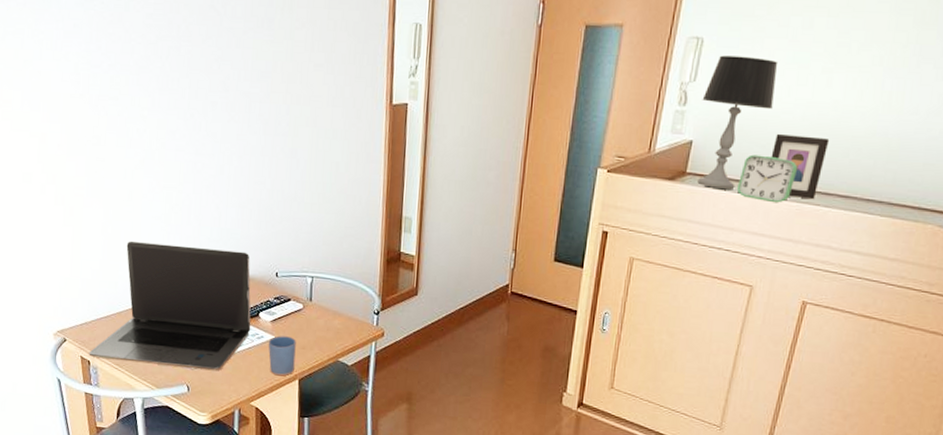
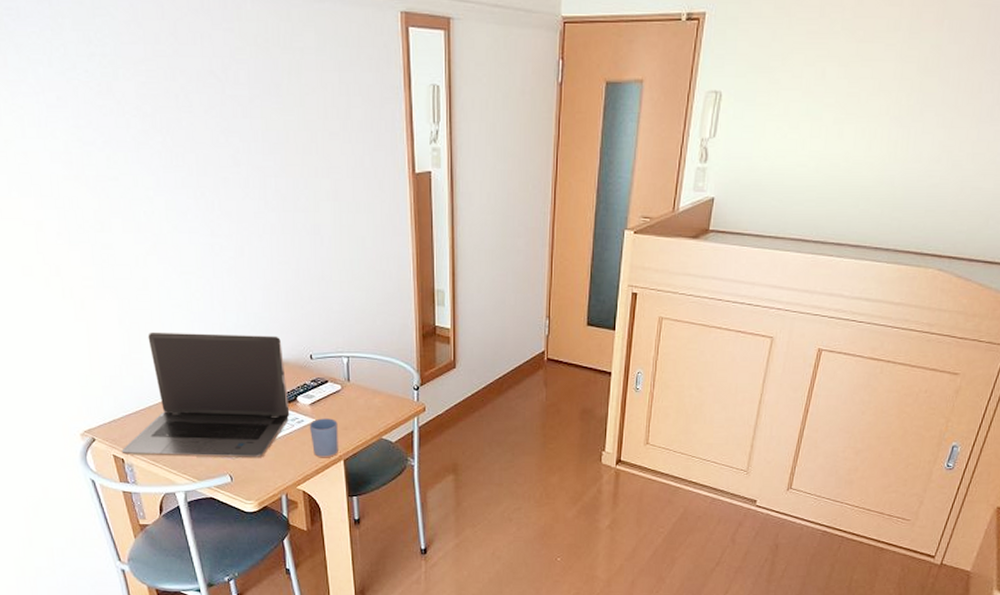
table lamp: present [697,55,778,190] -> none [720,109,793,246]
alarm clock: present [736,154,798,203] -> none [756,209,813,256]
picture frame: present [771,134,830,200] -> none [787,188,841,251]

